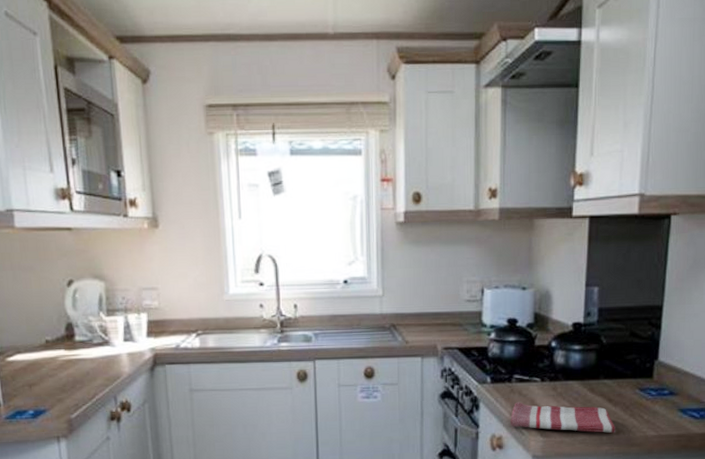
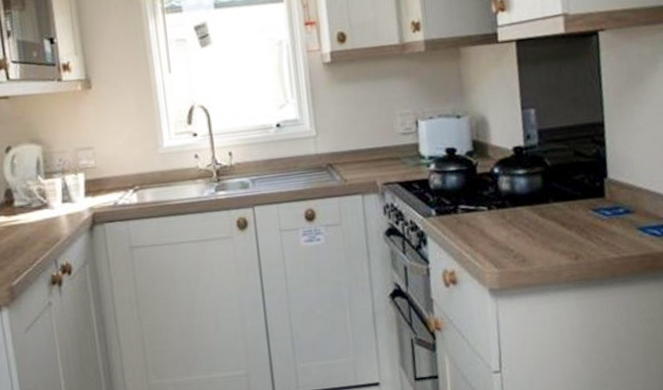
dish towel: present [510,402,615,434] -> none [461,232,574,261]

